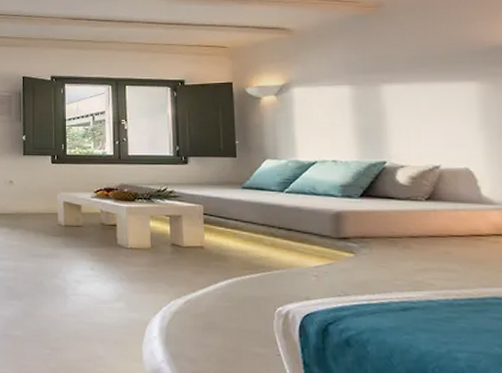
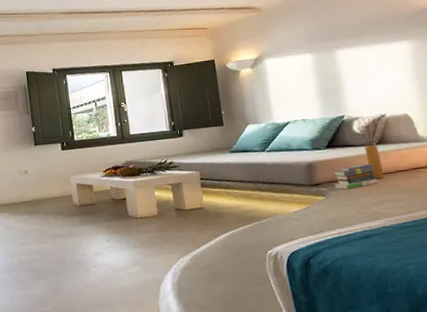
books: none [367,221,423,249] -> present [334,164,377,189]
vase: none [401,165,433,242] -> present [357,116,384,180]

